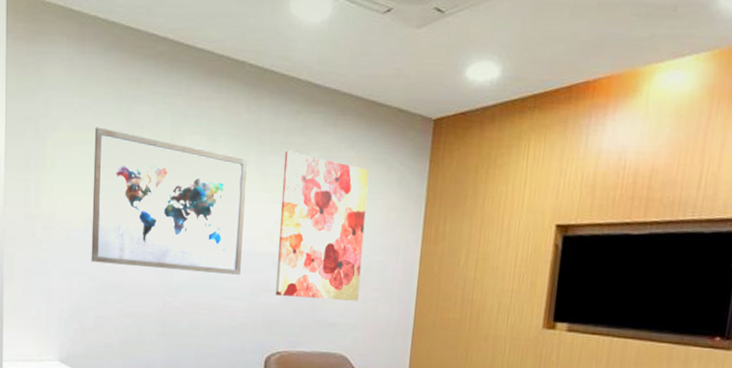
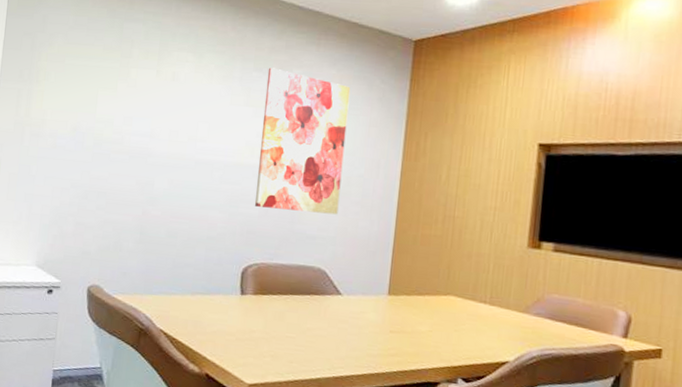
wall art: present [91,127,247,276] -> none [75,42,232,186]

